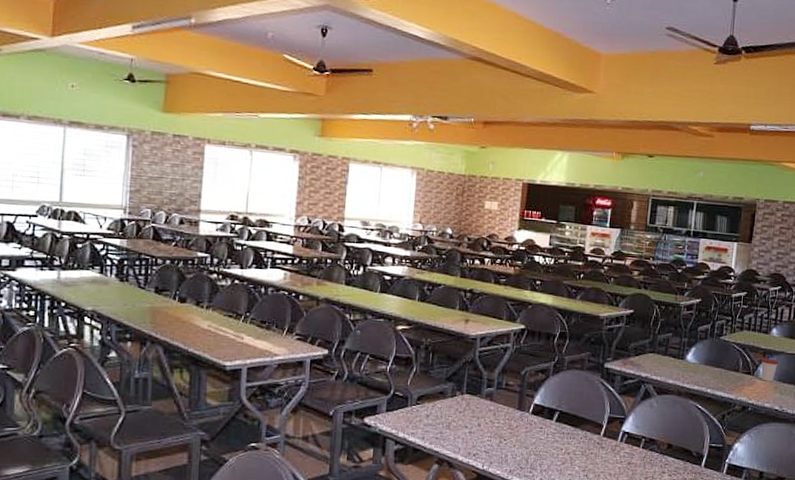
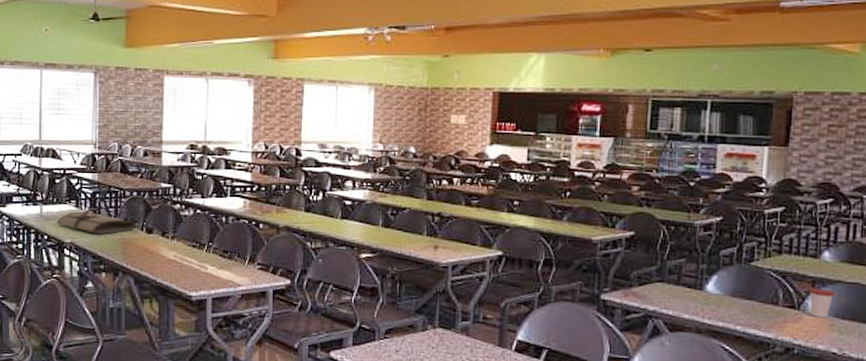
tool roll: none [76,275,168,303] -> present [56,208,136,235]

